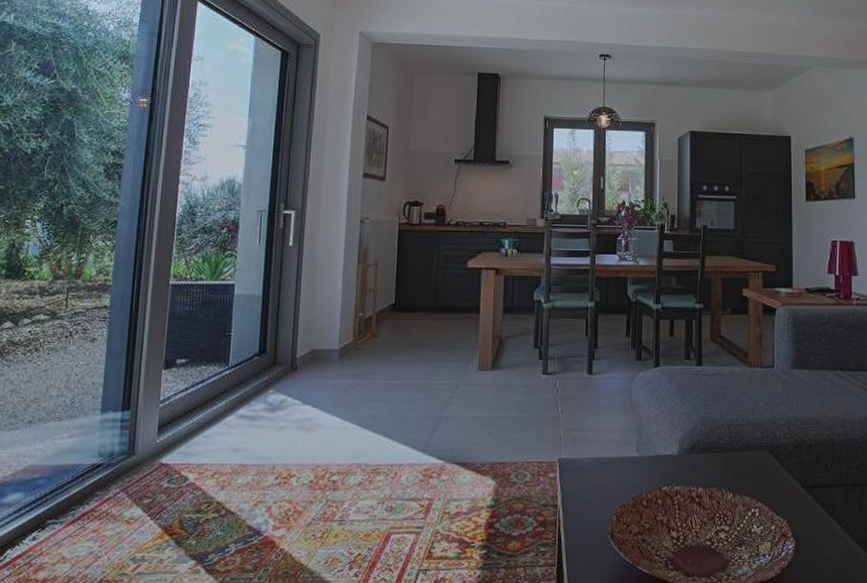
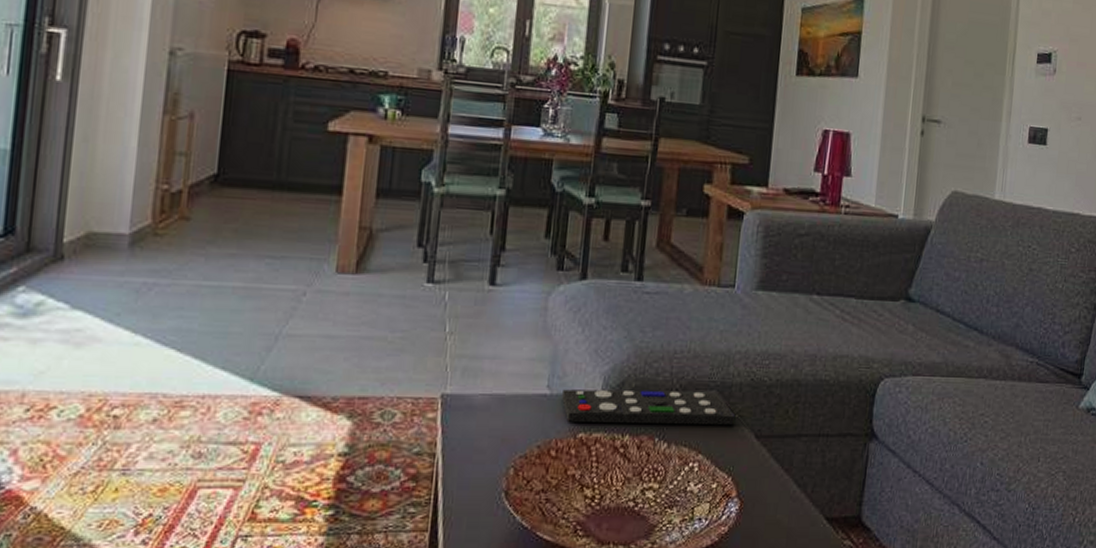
remote control: none [648,451,785,479] -> present [562,389,736,426]

